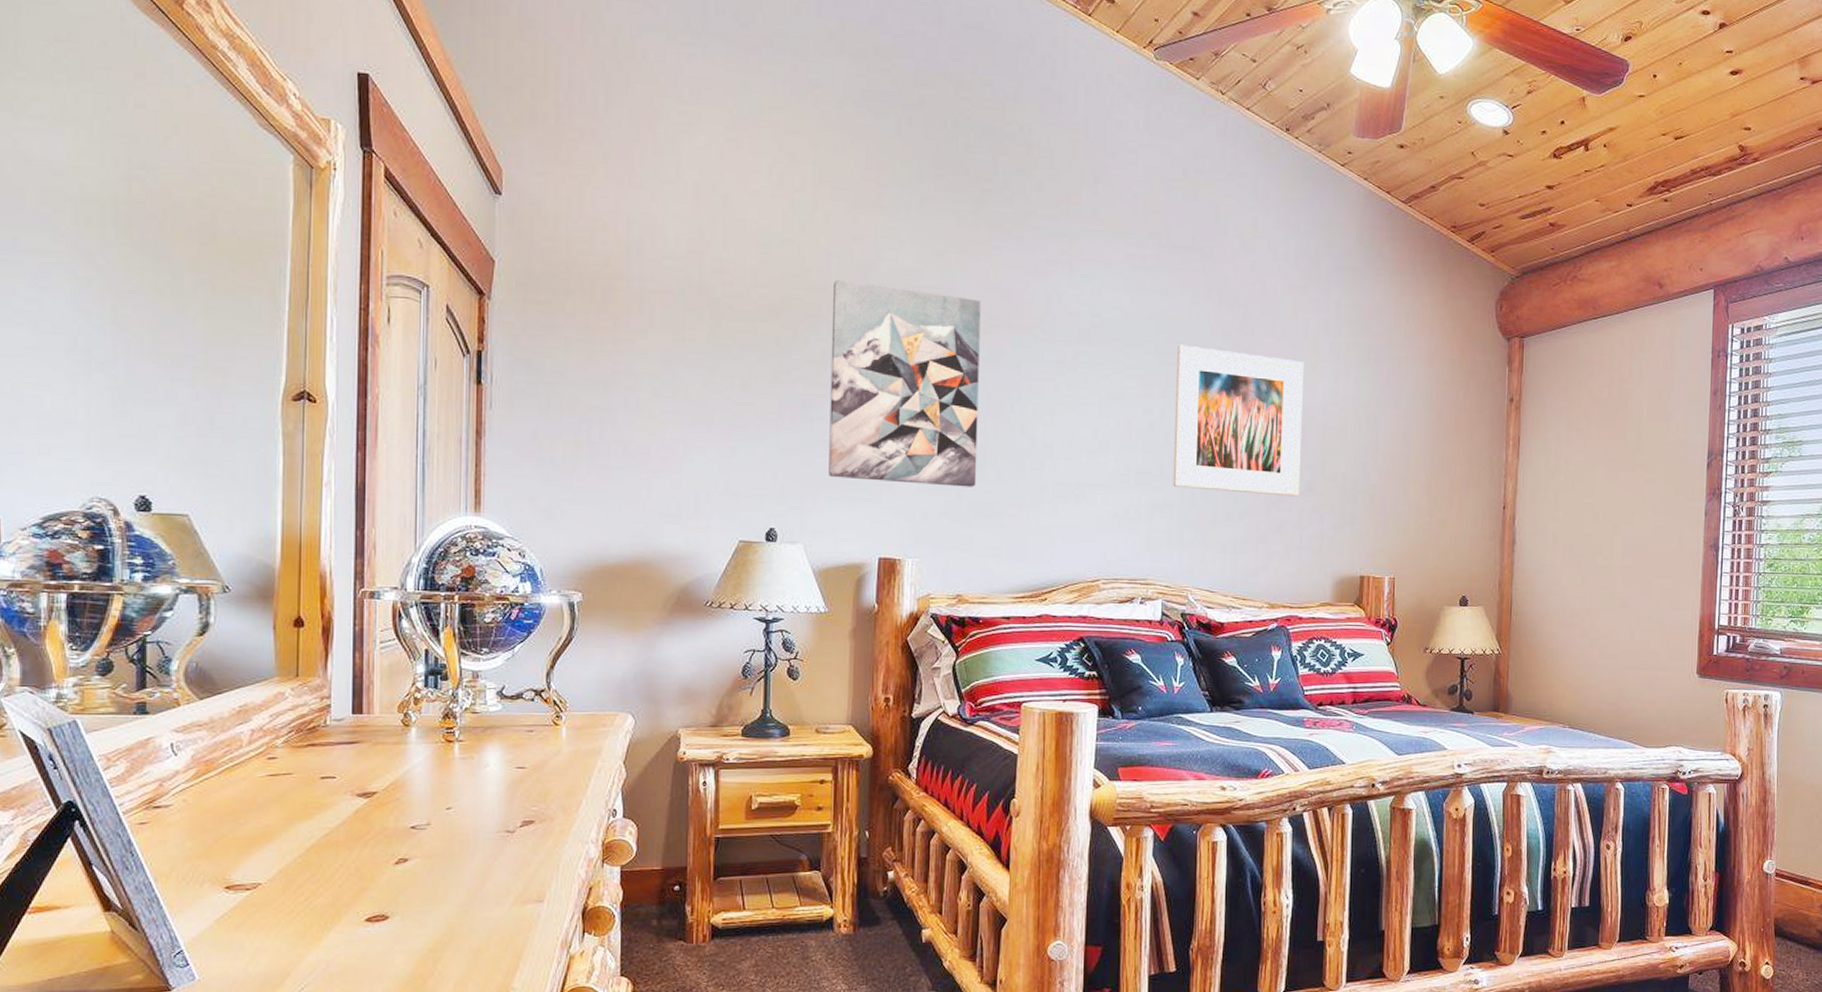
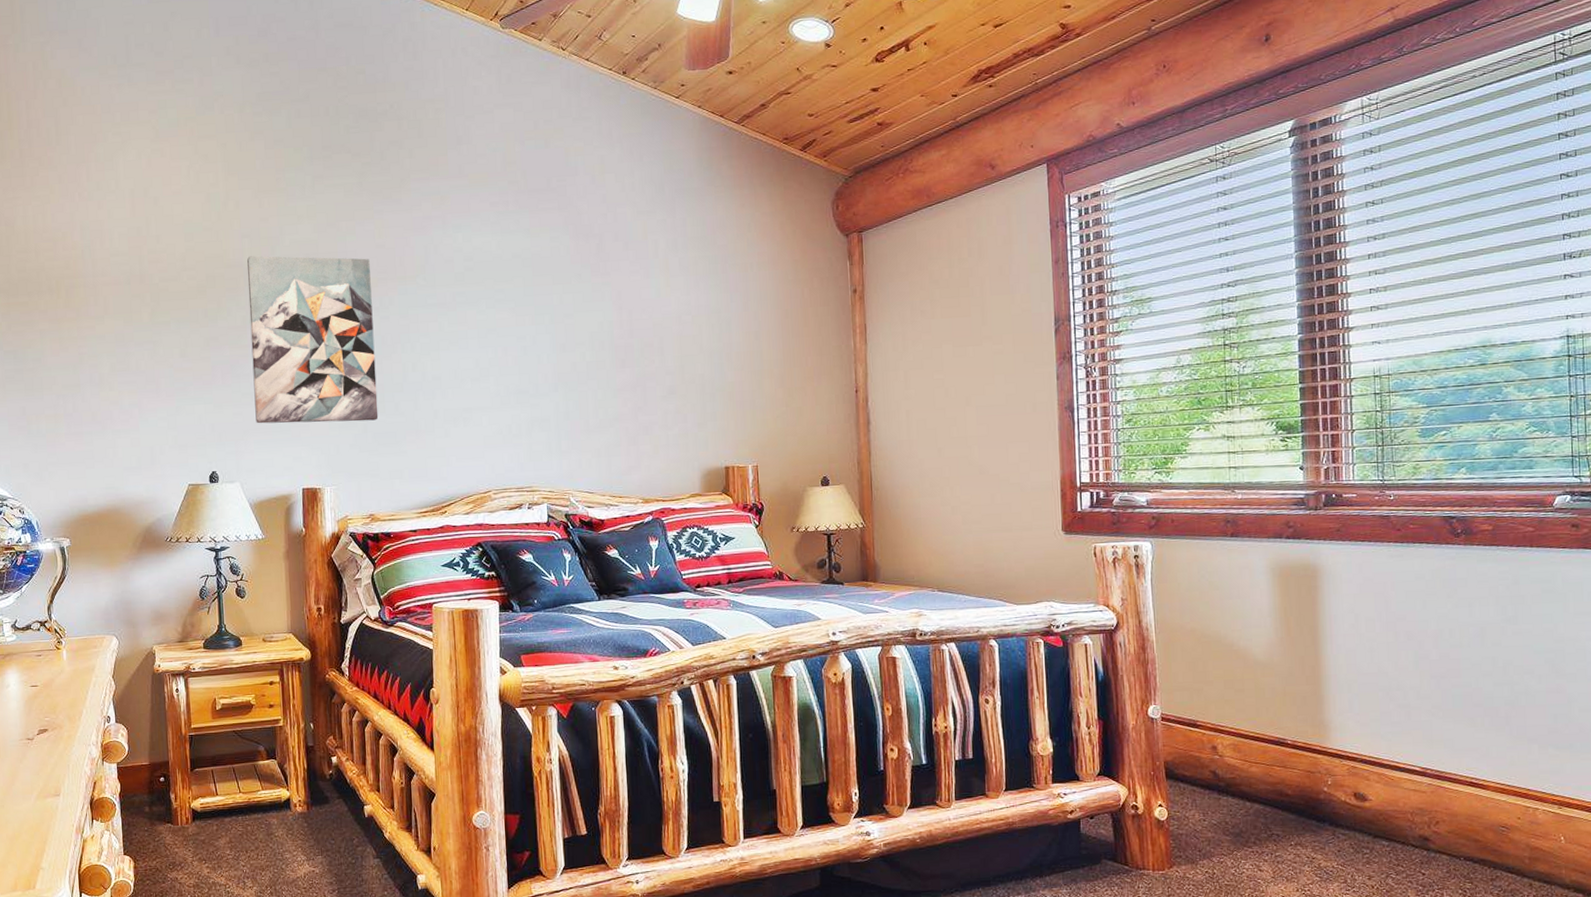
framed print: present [1173,344,1305,497] -> none [542,276,663,403]

